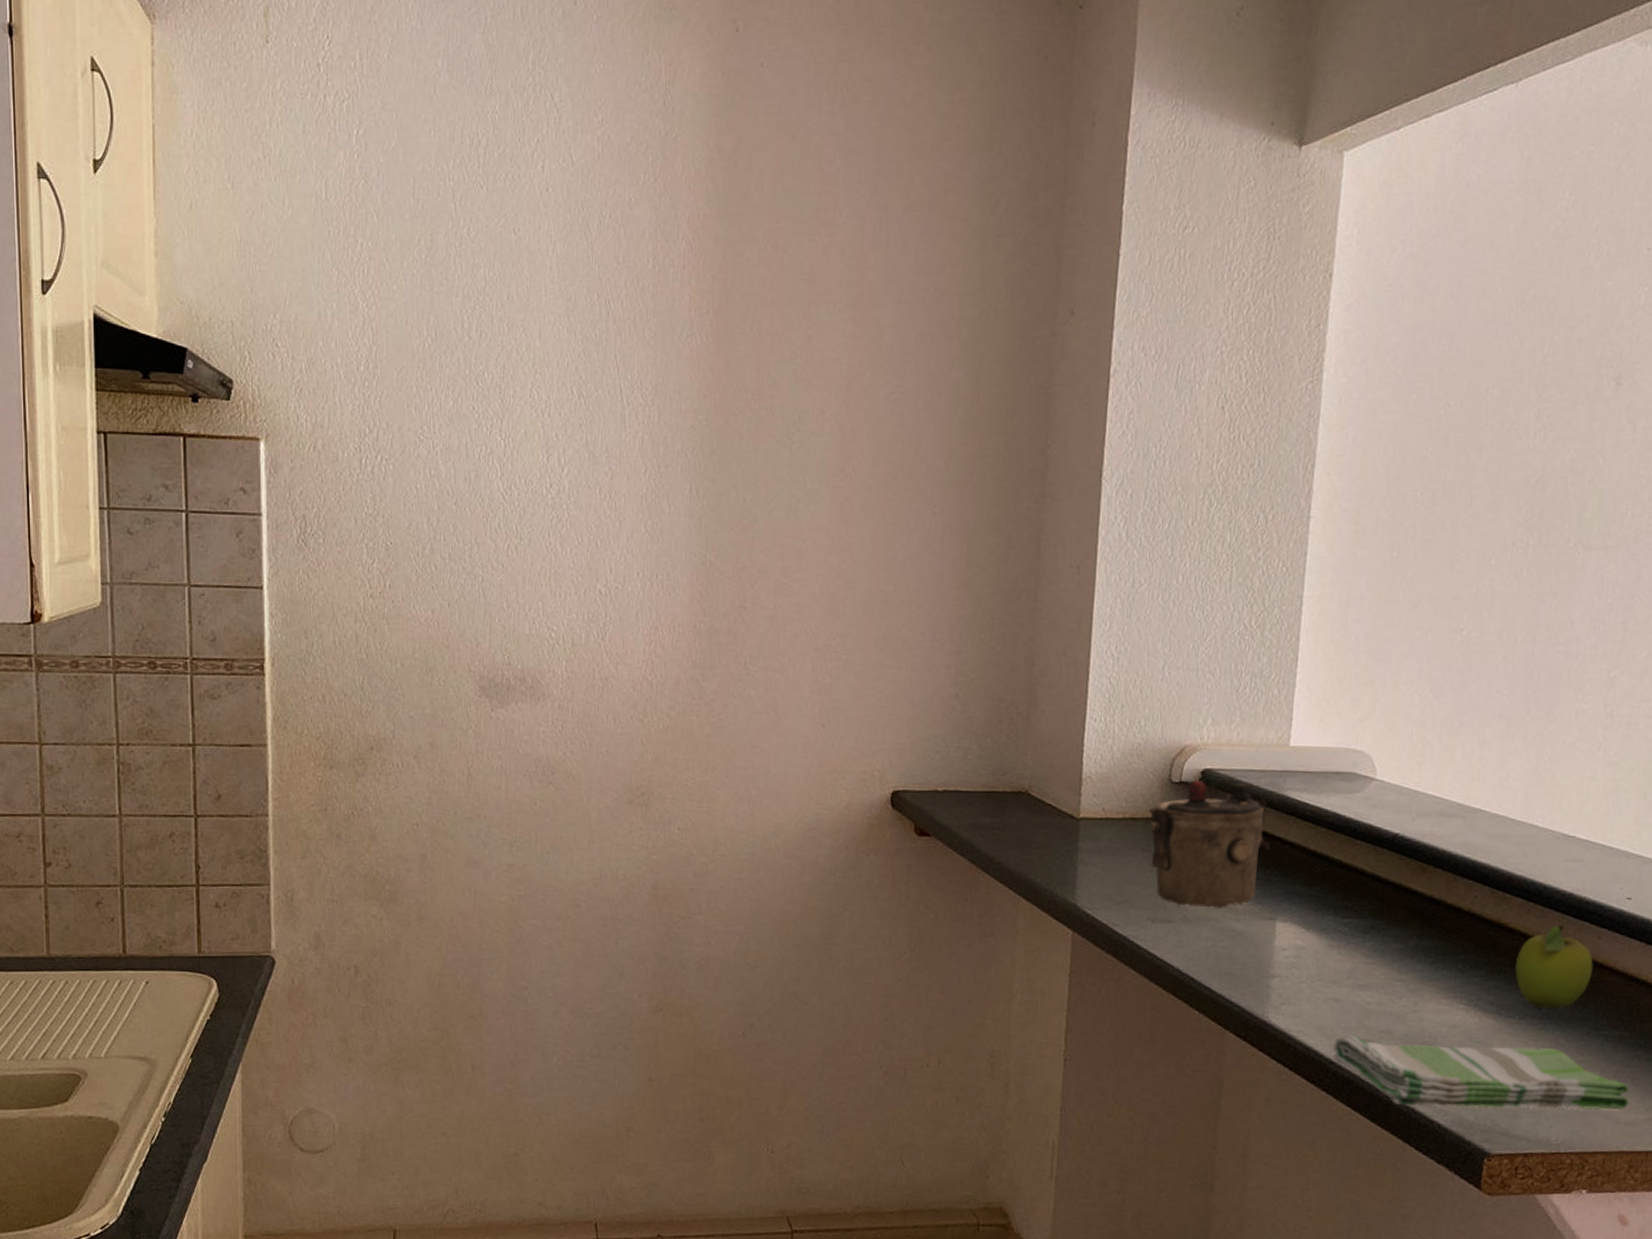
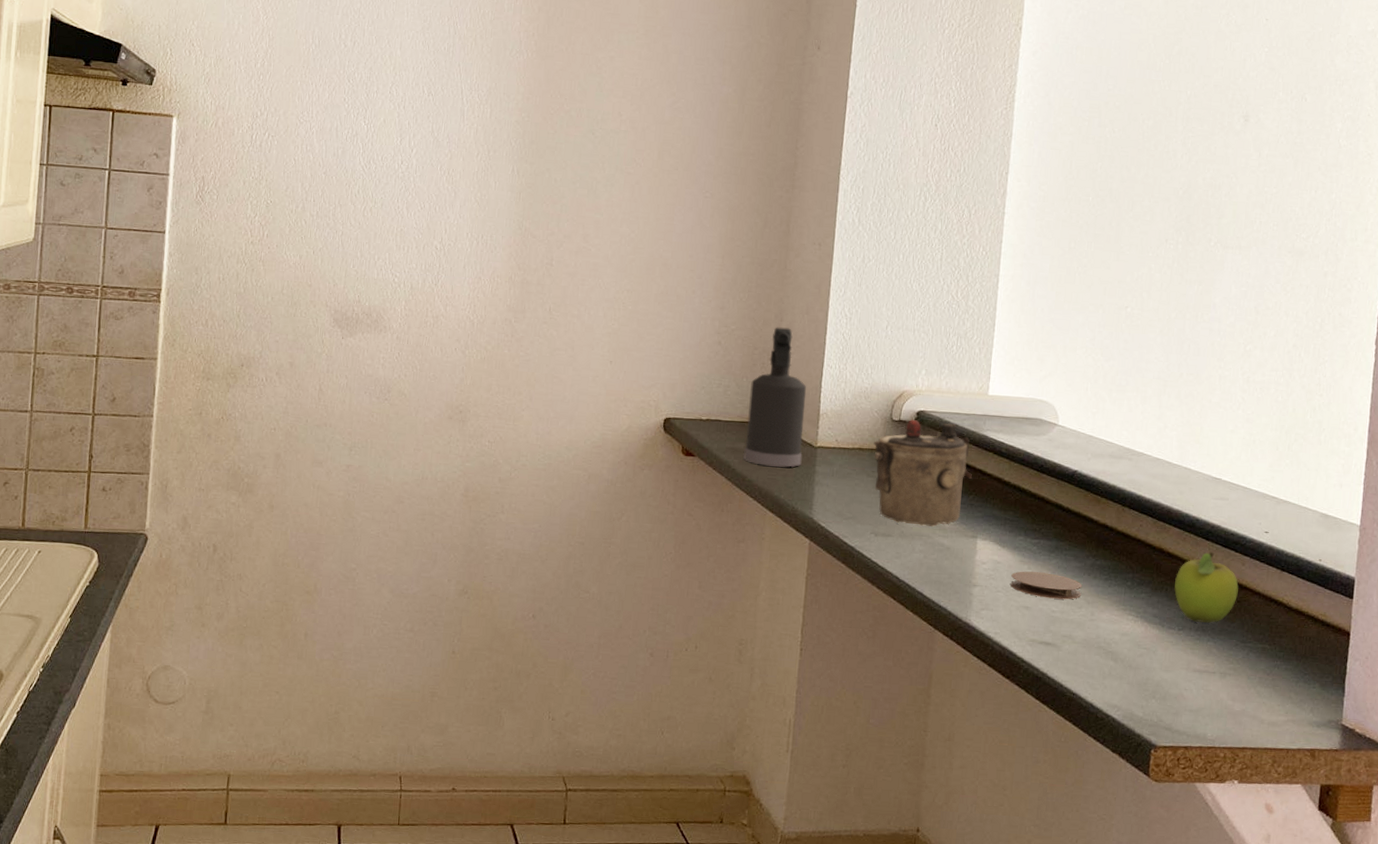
spray bottle: none [990,673,1066,845] -> present [743,327,807,468]
coaster: none [1316,957,1404,989] -> present [1010,571,1083,600]
dish towel: present [1332,1035,1629,1110] -> none [1024,638,1271,711]

